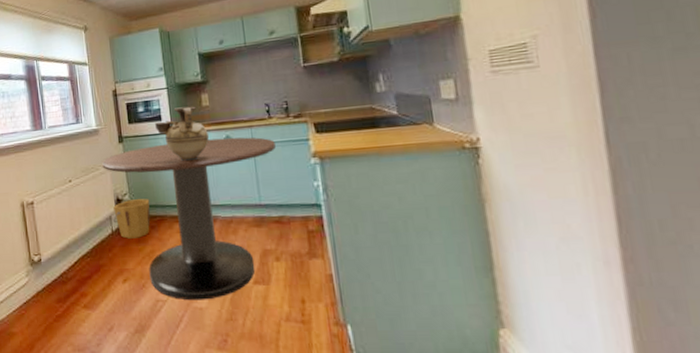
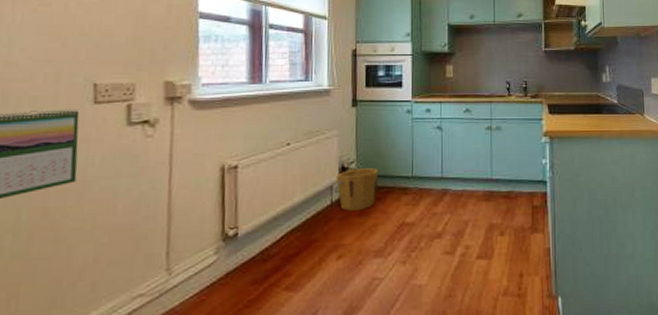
dining table: present [102,137,276,301] -> none [329,111,512,278]
ceramic jug: present [155,106,209,162] -> none [395,76,449,132]

